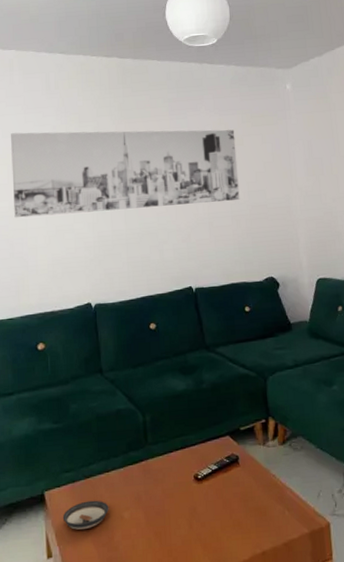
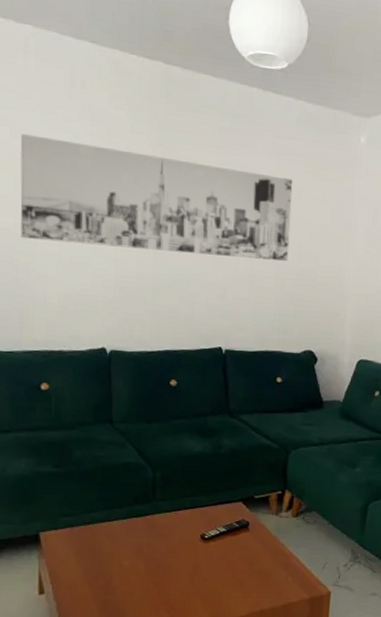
saucer: present [62,500,109,530] -> none [57,546,108,573]

